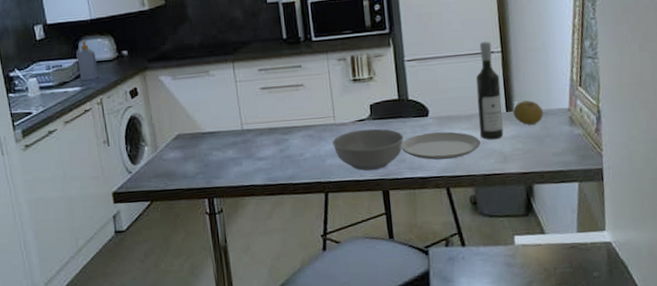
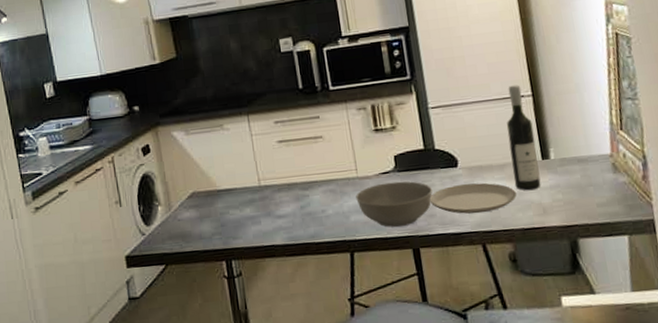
soap bottle: present [77,41,99,82] -> none [87,97,110,140]
fruit: present [512,100,543,125] -> none [549,147,583,174]

